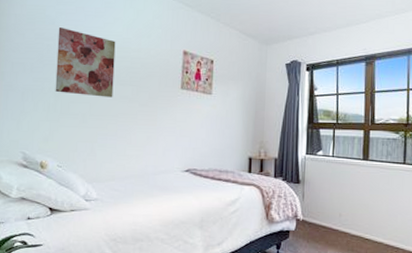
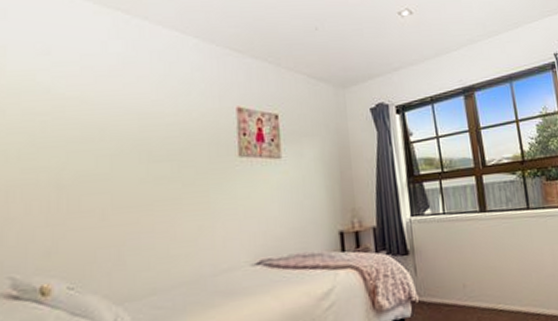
wall art: present [55,27,116,98] -> none [56,96,144,185]

